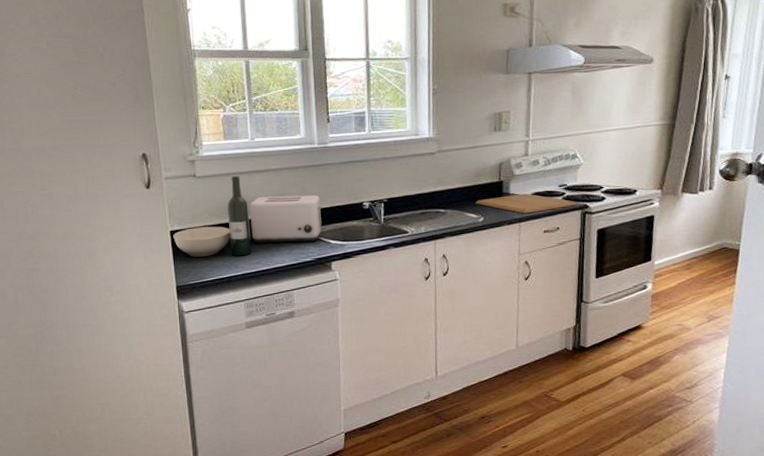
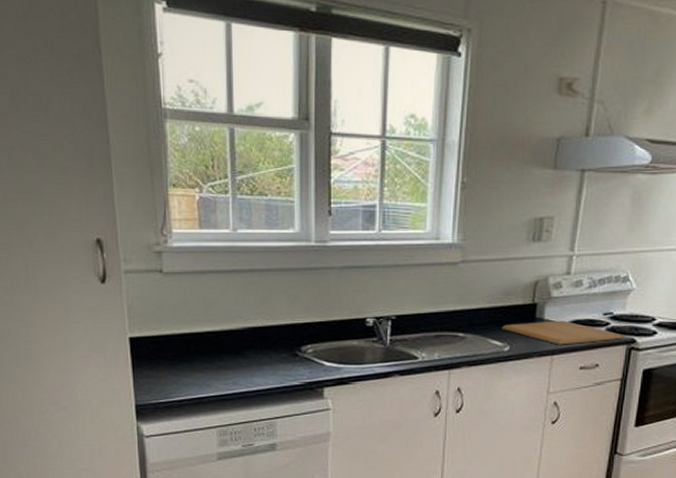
bowl: present [173,226,231,257] -> none [133,335,203,371]
wine bottle: present [227,176,252,257] -> none [201,275,228,374]
toaster: present [249,194,324,244] -> none [228,303,318,363]

